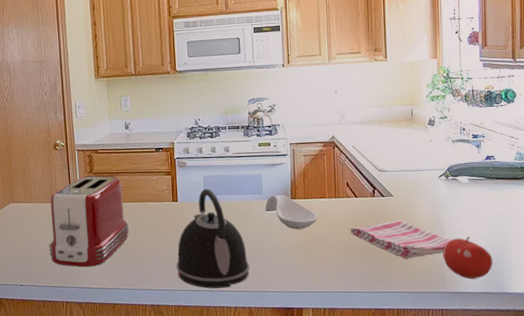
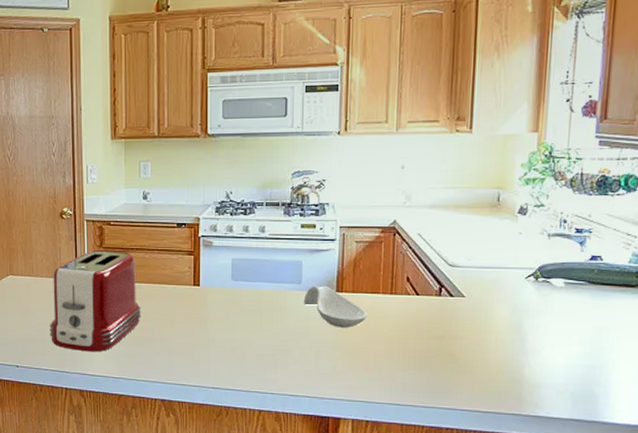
kettle: present [176,189,250,289] -> none [193,273,280,388]
dish towel: present [350,220,453,259] -> none [406,326,536,372]
fruit: present [443,236,493,279] -> none [522,351,587,403]

